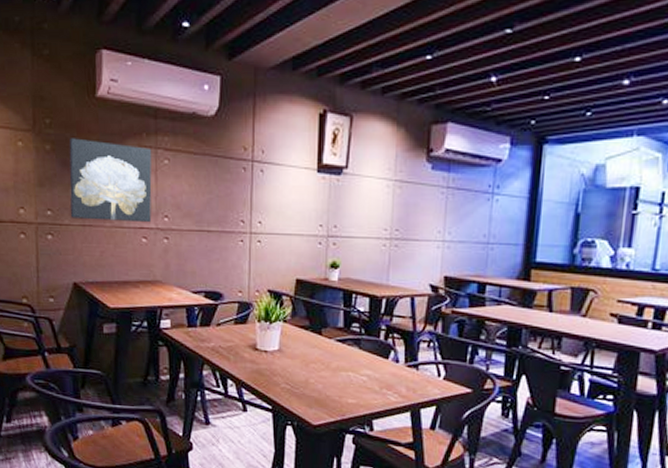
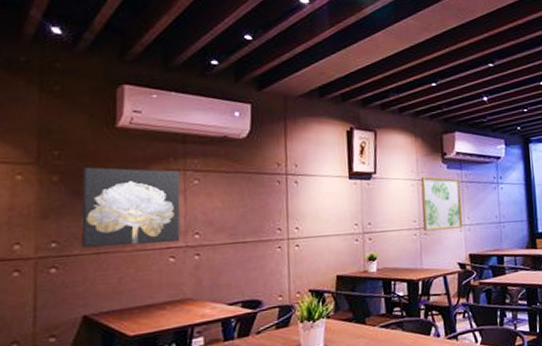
wall art: none [394,176,446,245] -> present [420,176,463,231]

